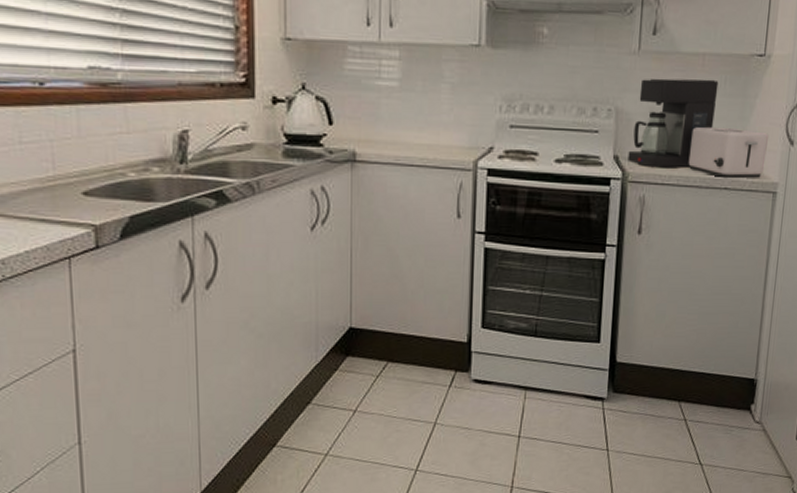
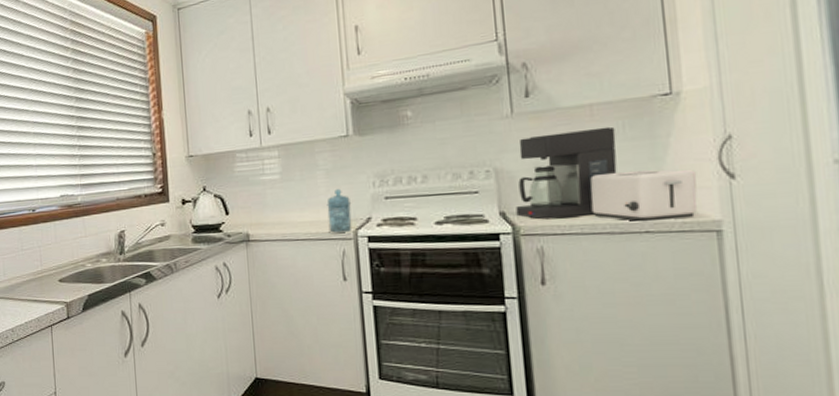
canister: none [447,108,475,163] -> present [326,188,353,234]

